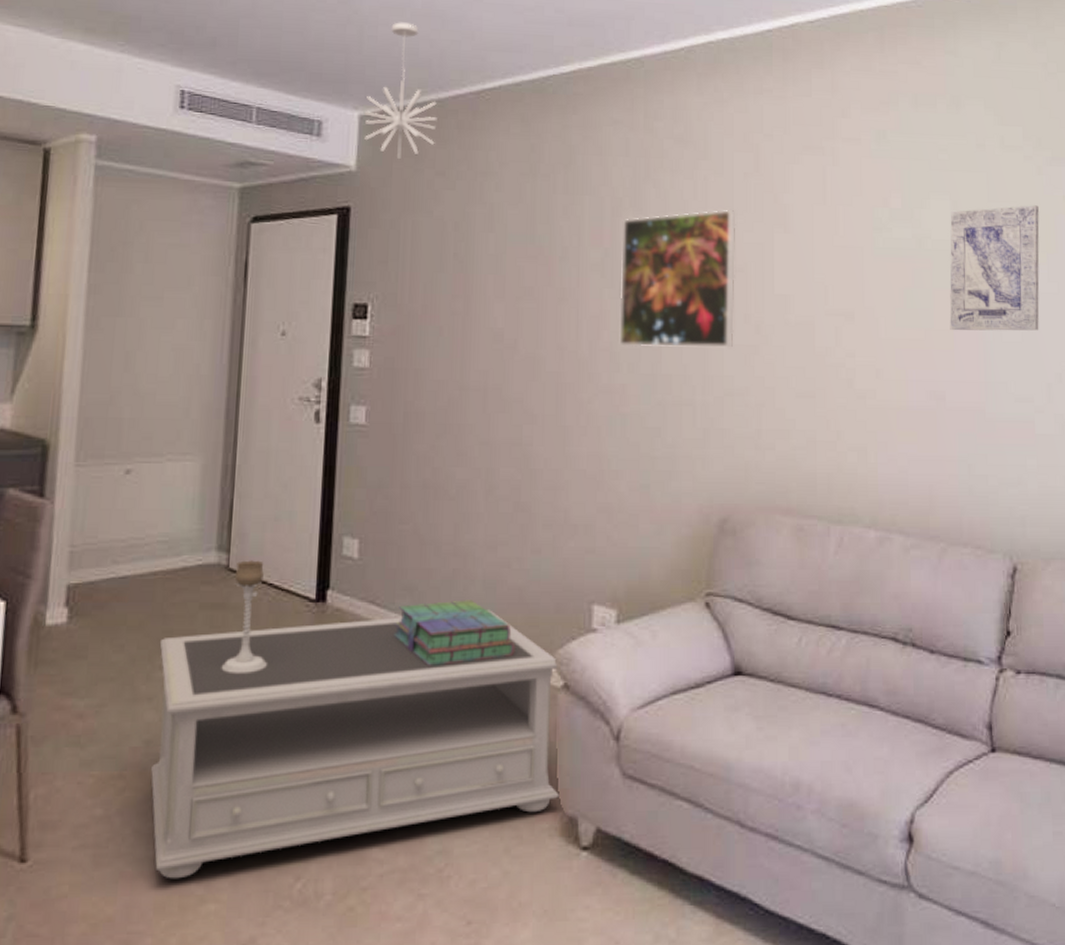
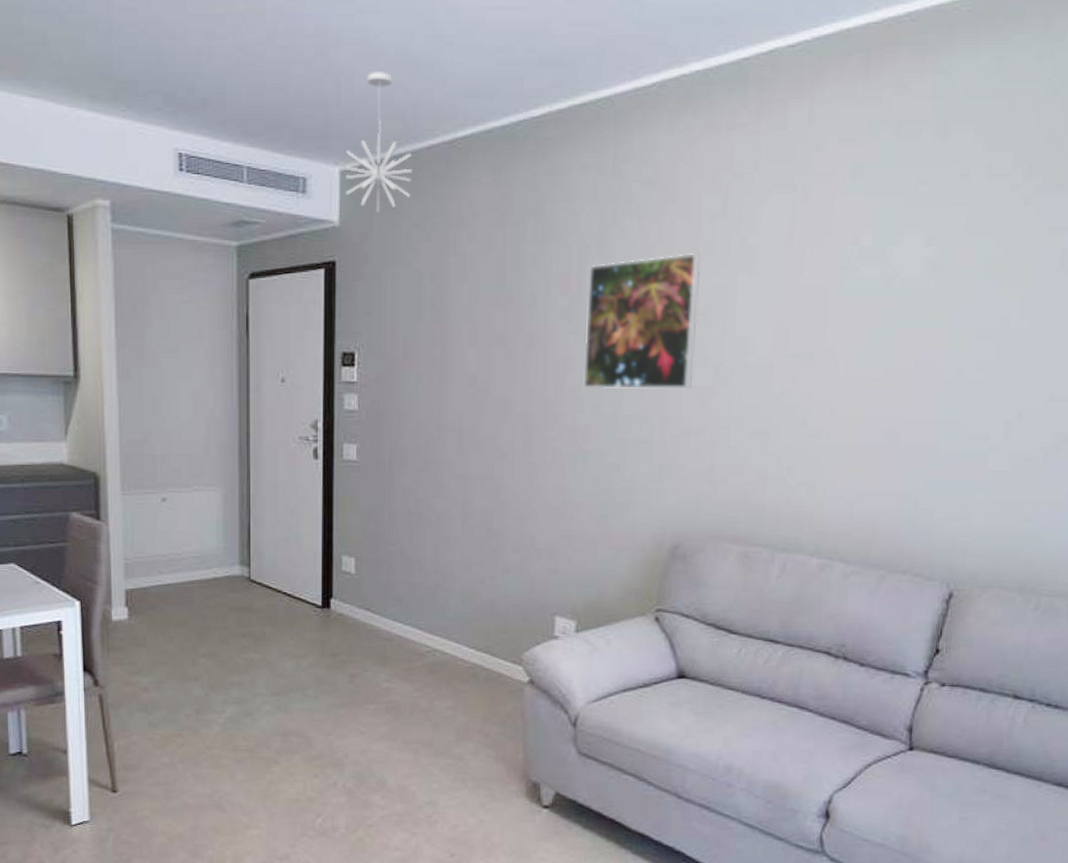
coffee table: present [151,610,559,879] -> none [200,618,525,811]
candle holder: present [221,560,267,675] -> none [250,573,285,663]
stack of books: present [394,600,514,666] -> none [387,609,487,662]
wall art: present [949,205,1040,331] -> none [910,238,1021,370]

